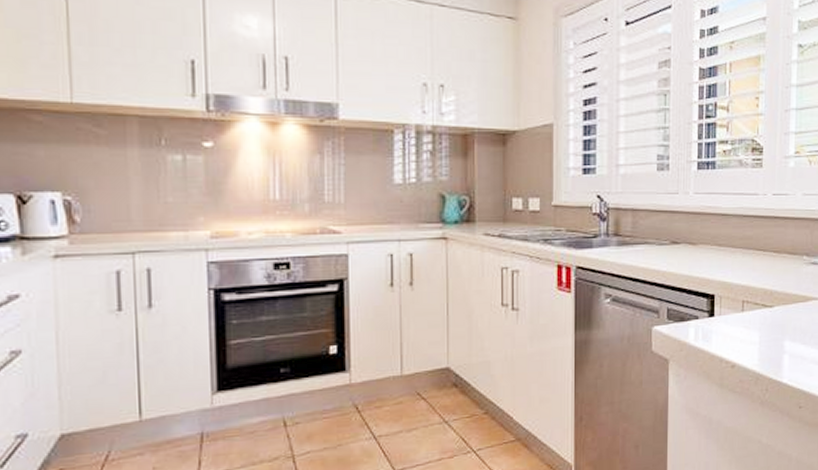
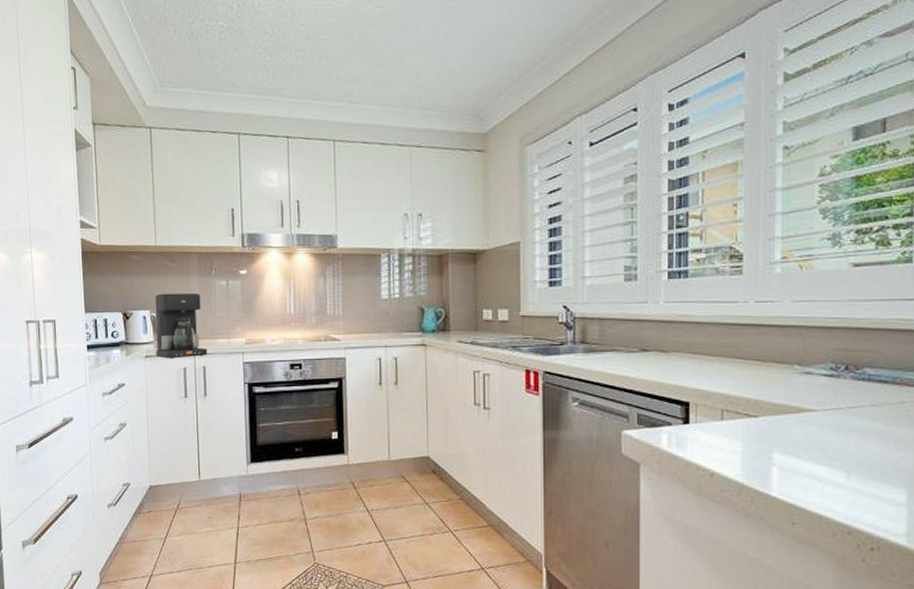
coffee maker: none [70,169,154,259] -> present [155,292,208,359]

